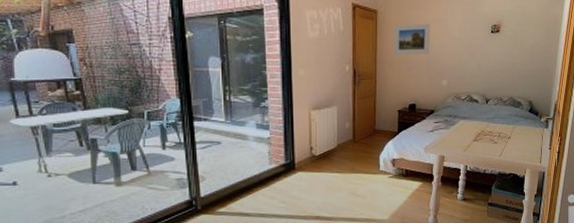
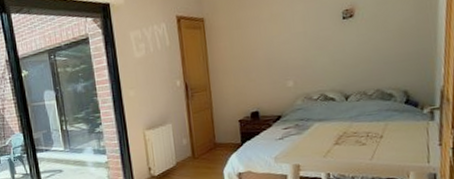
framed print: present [393,23,431,55] -> none [224,22,269,62]

